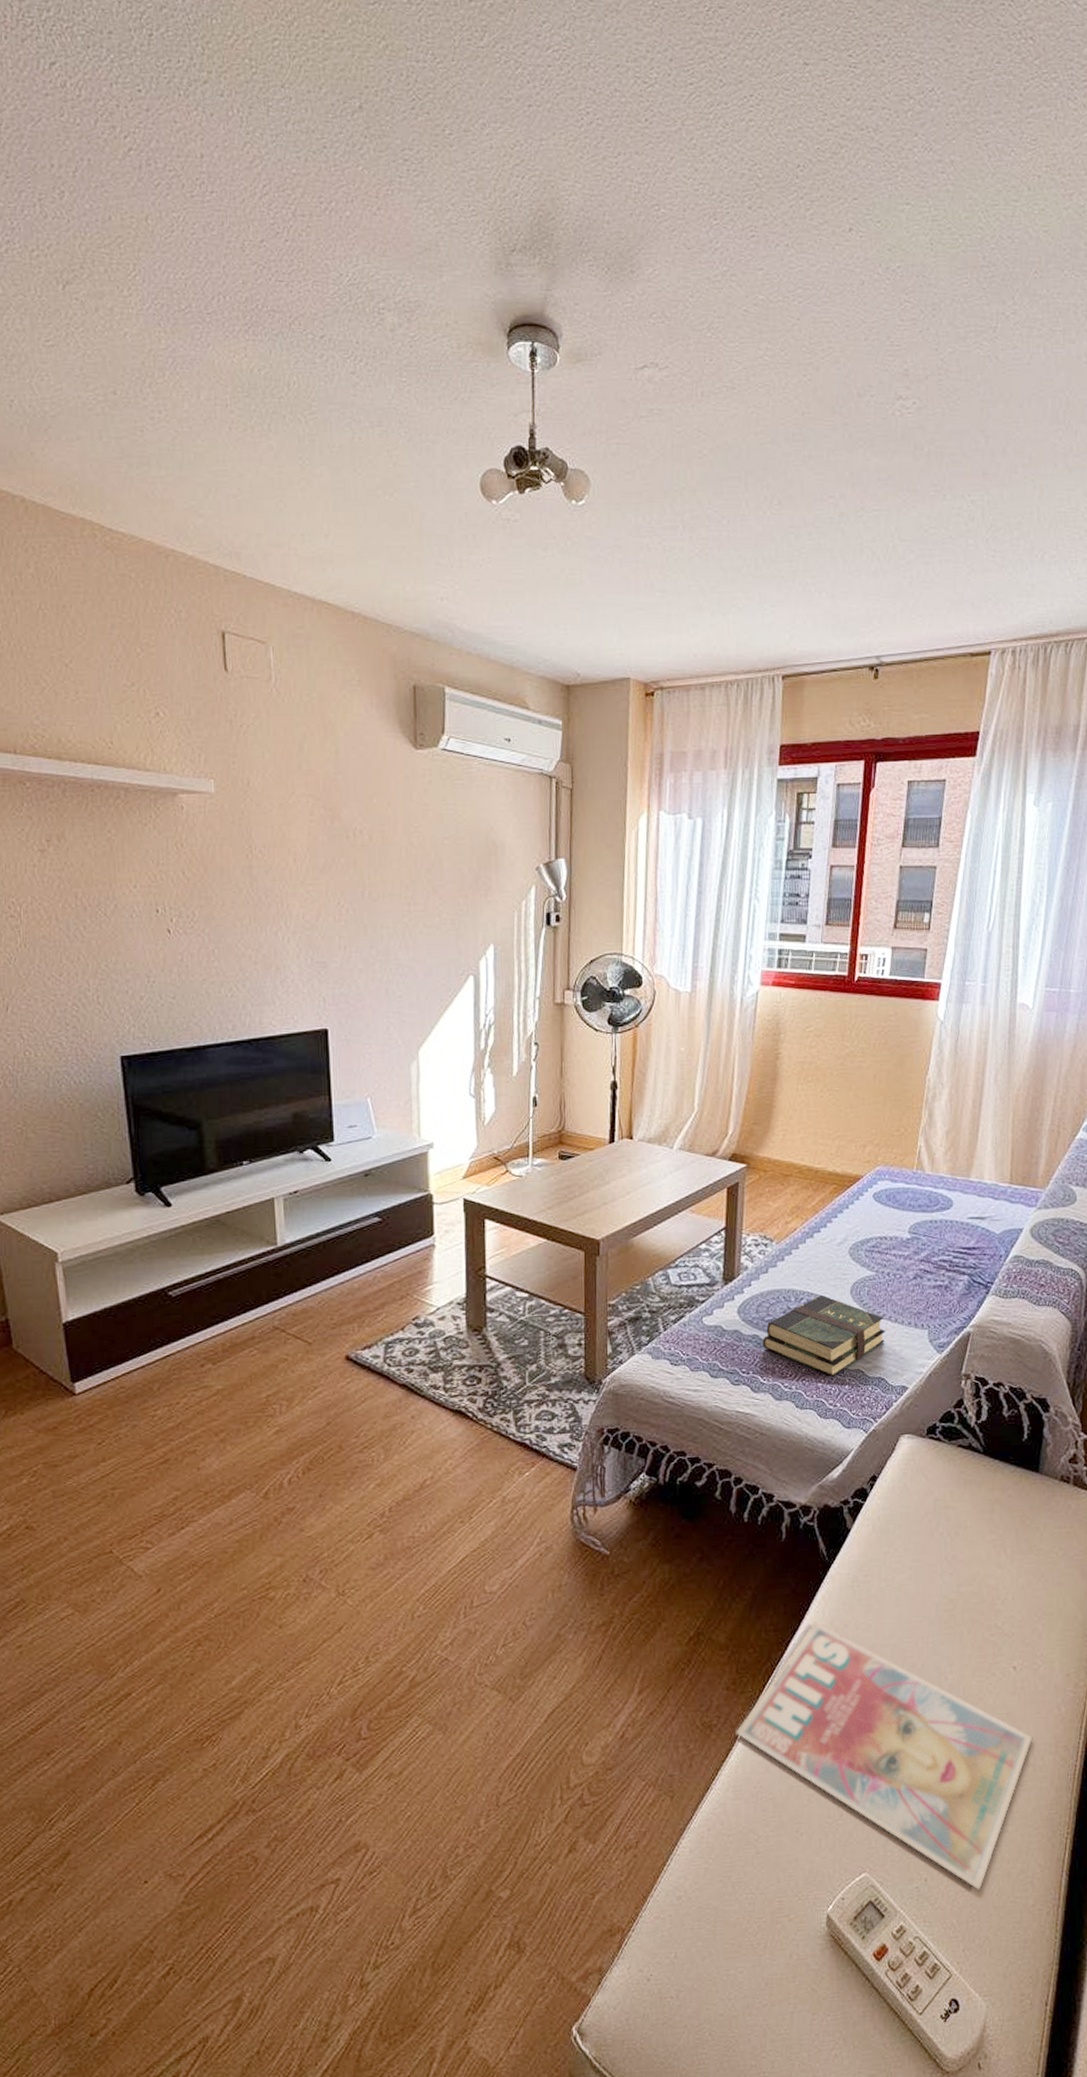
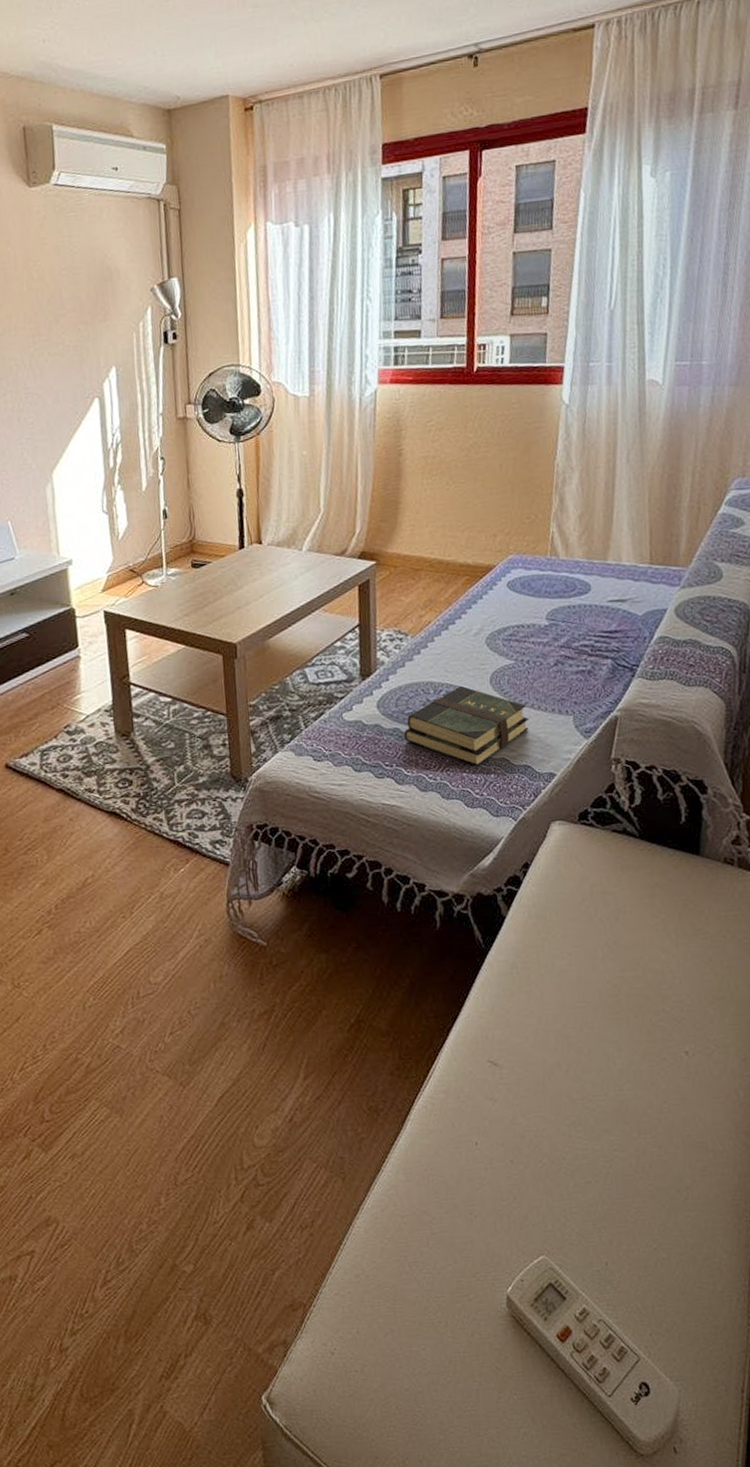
magazine: present [736,1621,1033,1890] -> none [403,1008,711,1275]

